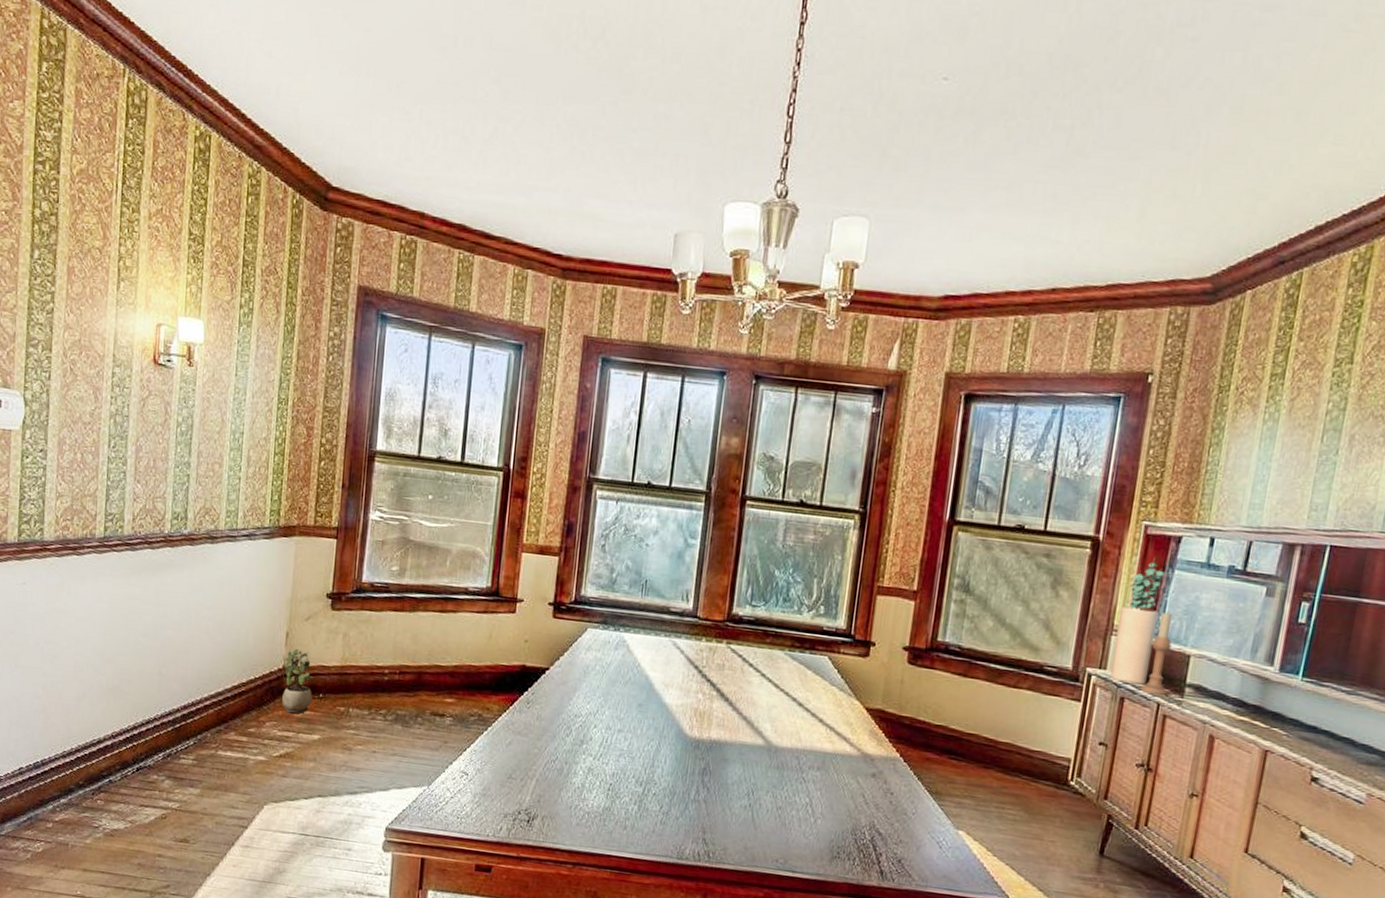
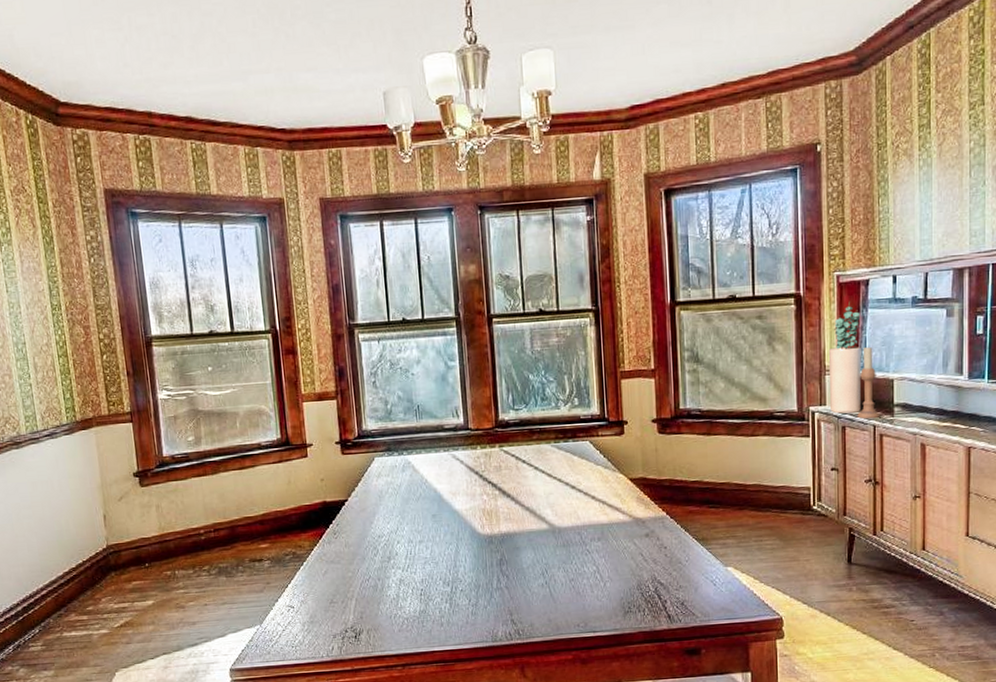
potted plant: present [282,648,312,714] -> none [107,527,140,586]

